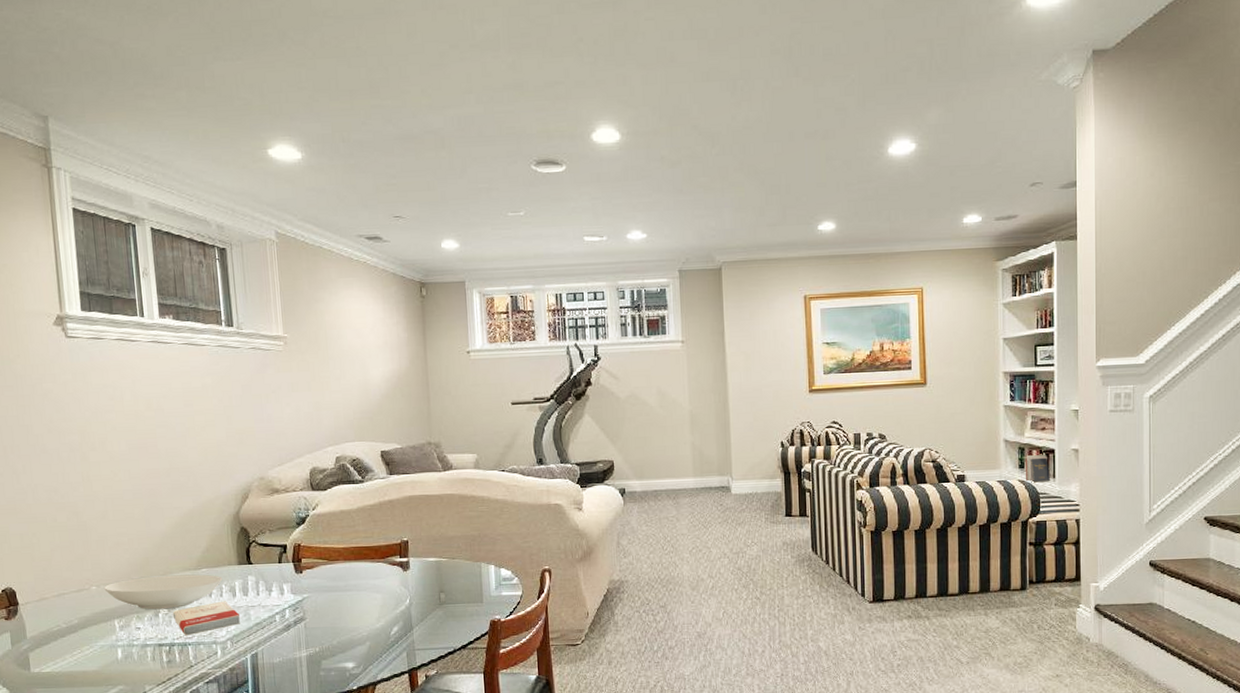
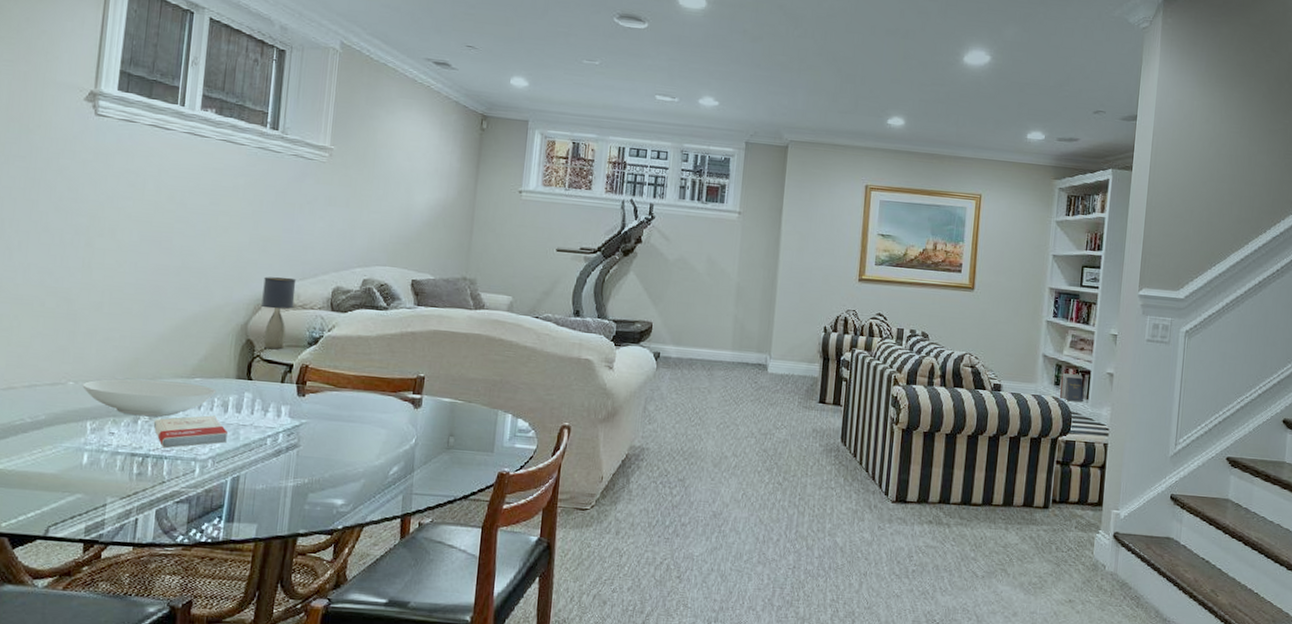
table lamp: none [246,464,278,534] -> present [260,276,297,350]

